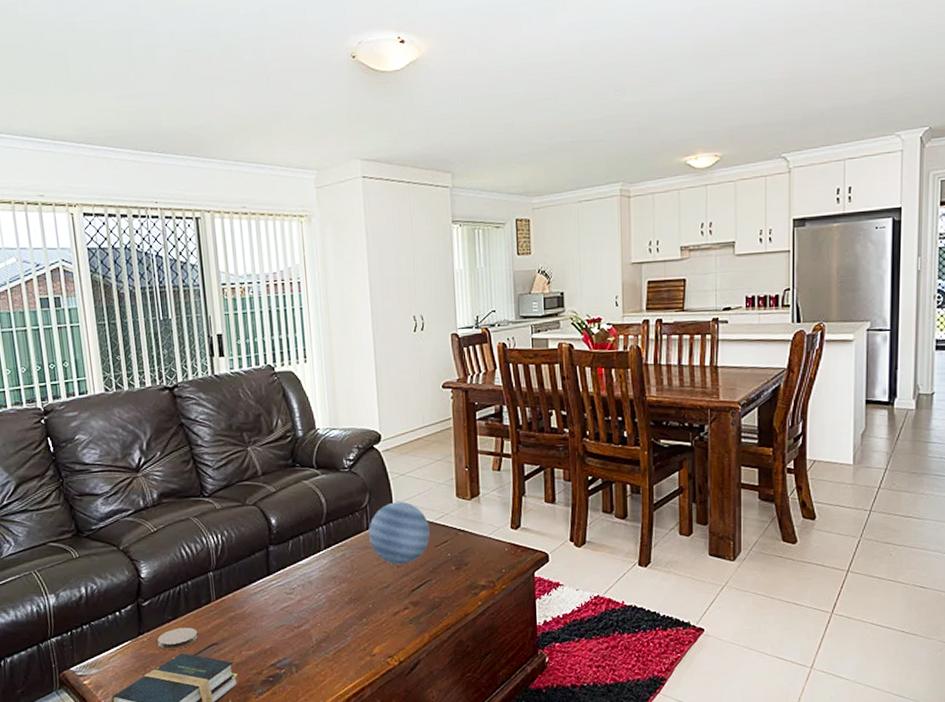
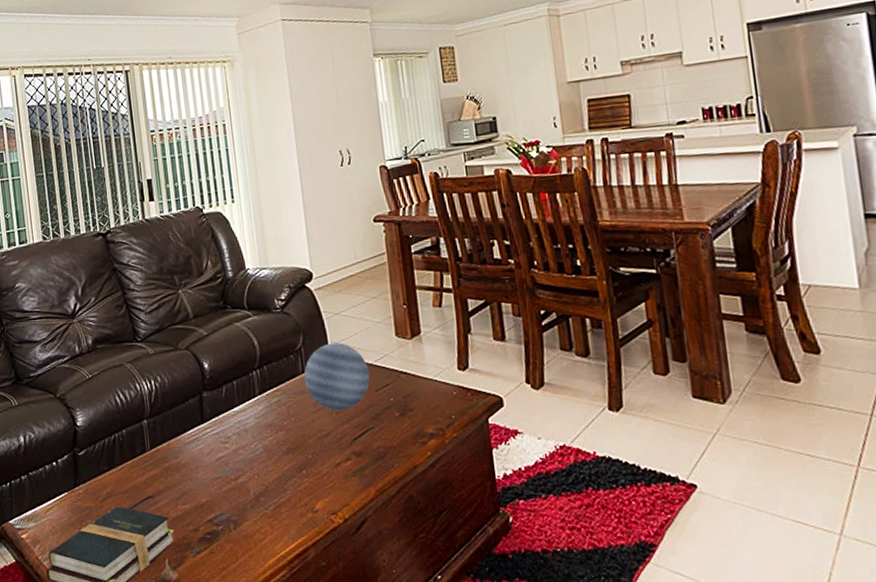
coaster: present [157,627,198,650] -> none [93,478,134,503]

